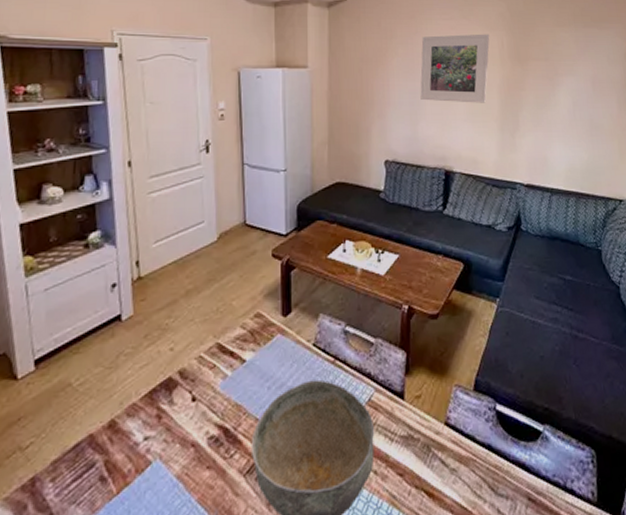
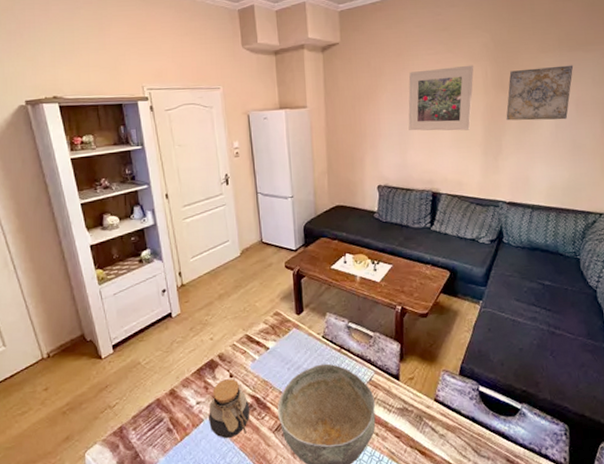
jar: none [159,403,216,489] -> present [209,379,250,439]
wall art: none [523,41,589,98] -> present [506,65,574,121]

